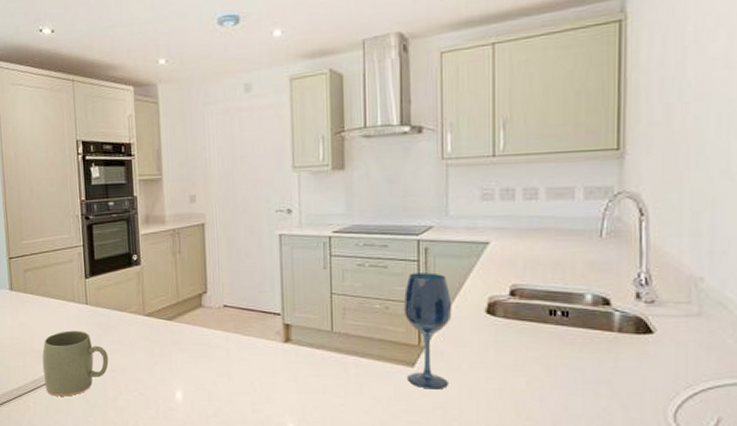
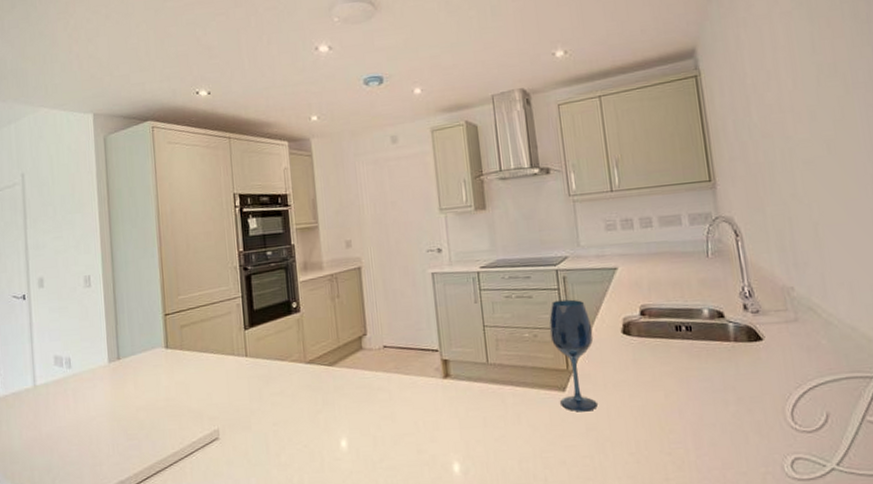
mug: present [42,330,109,397] -> none [200,385,271,458]

